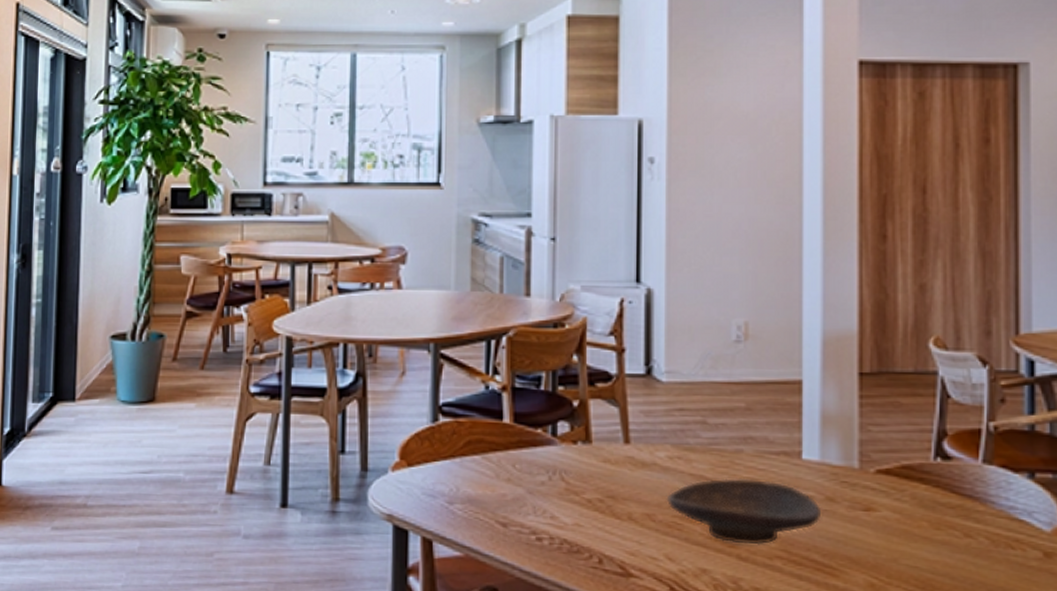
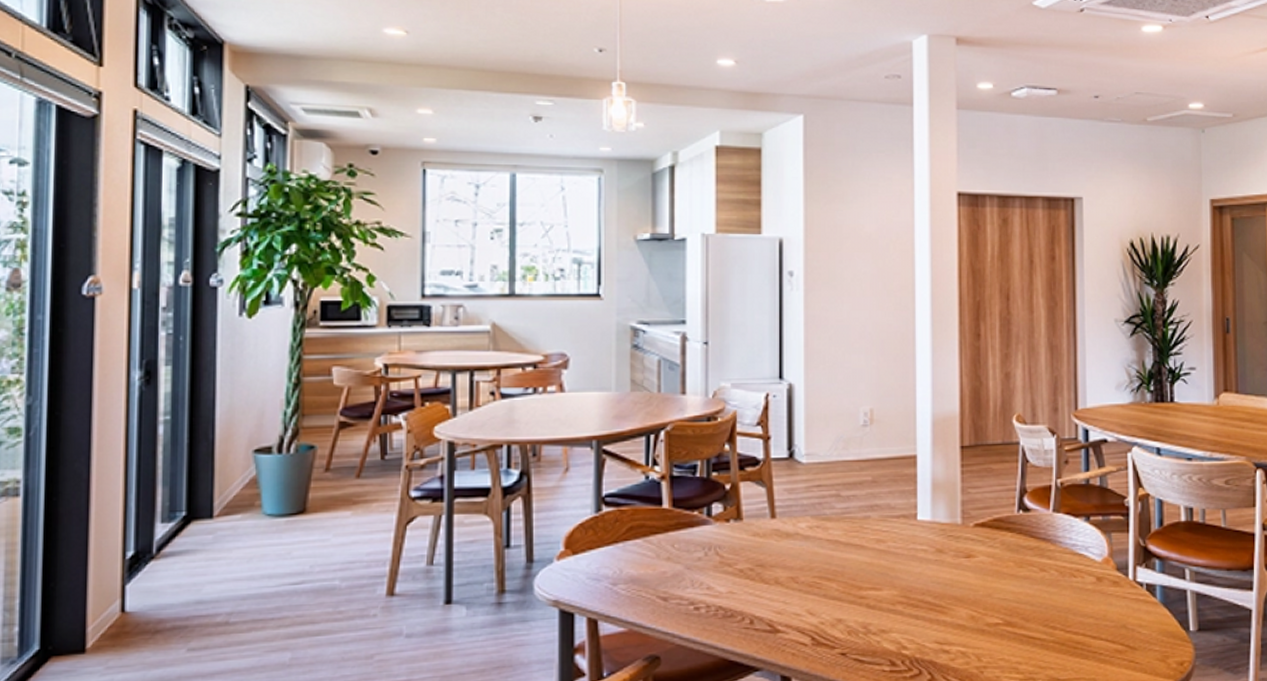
decorative bowl: present [666,478,822,545] -> none [807,540,933,594]

